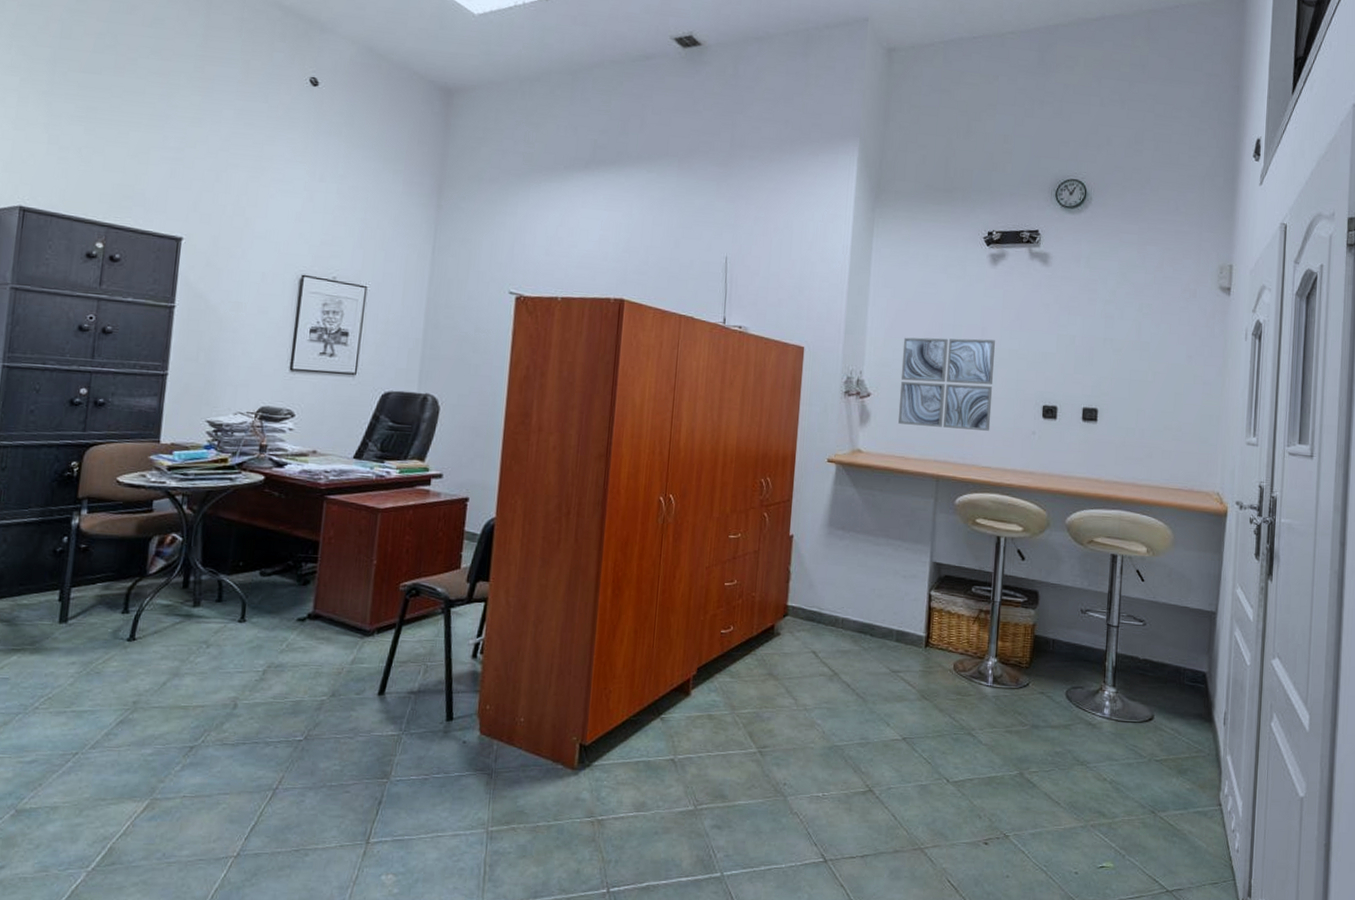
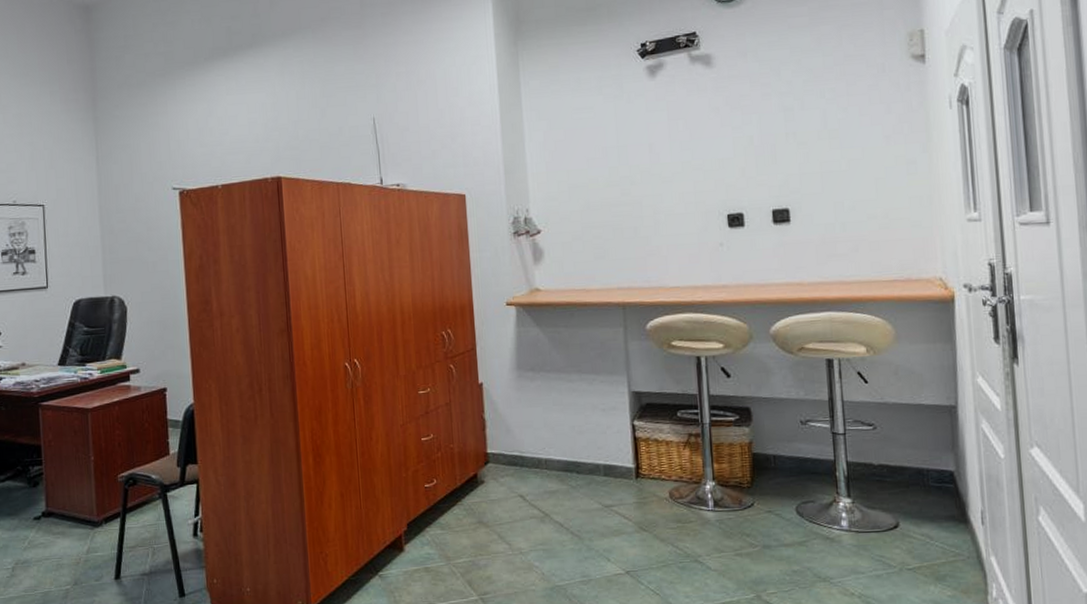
wall art: present [898,337,995,431] -> none [567,155,673,256]

